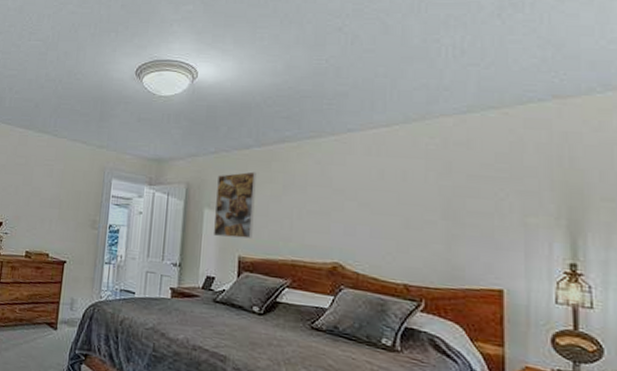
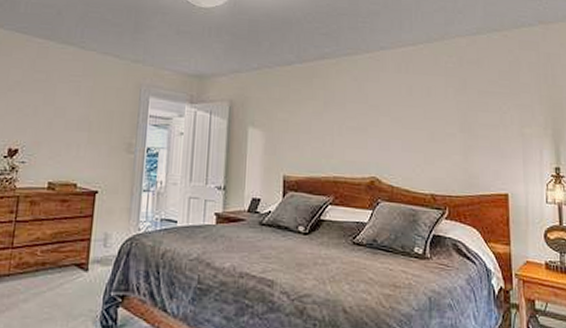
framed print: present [214,171,256,239] -> none [259,88,299,157]

